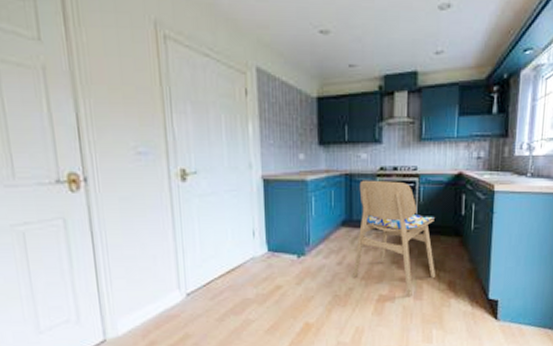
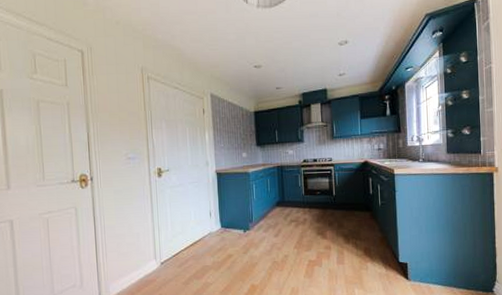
dining chair: present [353,180,435,297] -> none [287,170,353,262]

